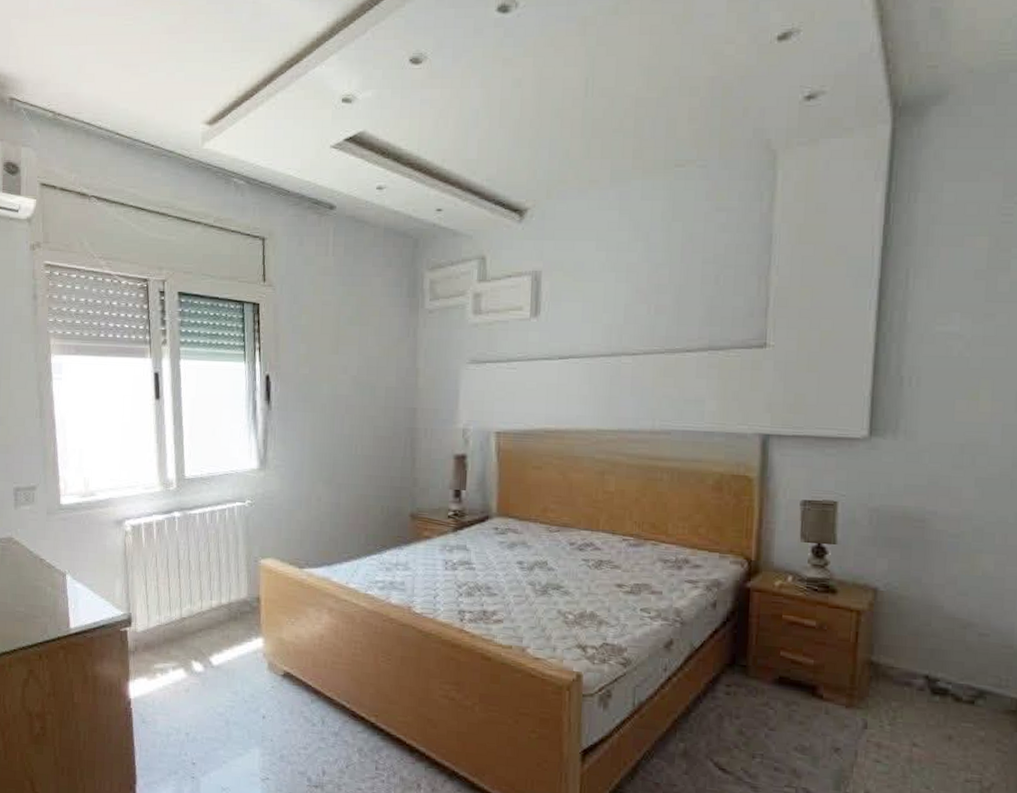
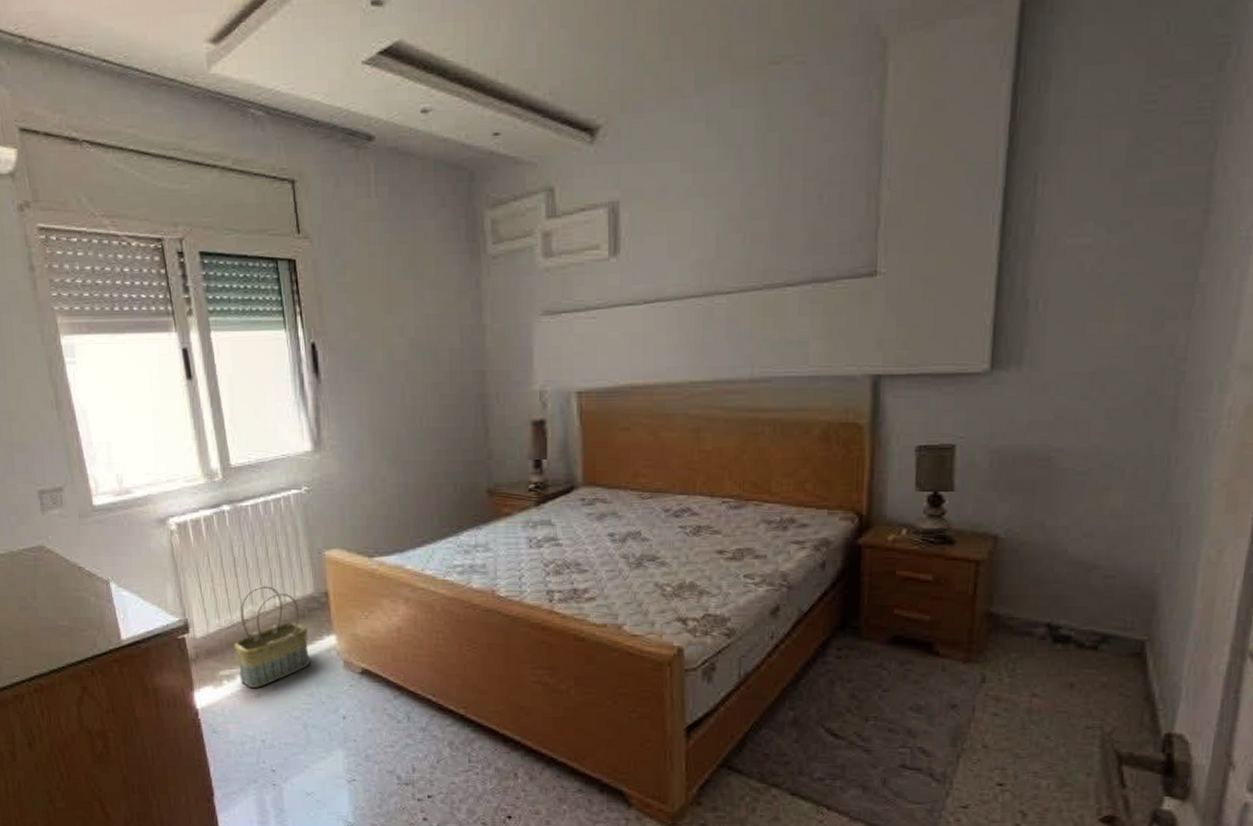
basket: none [170,587,238,683] -> present [234,586,310,689]

